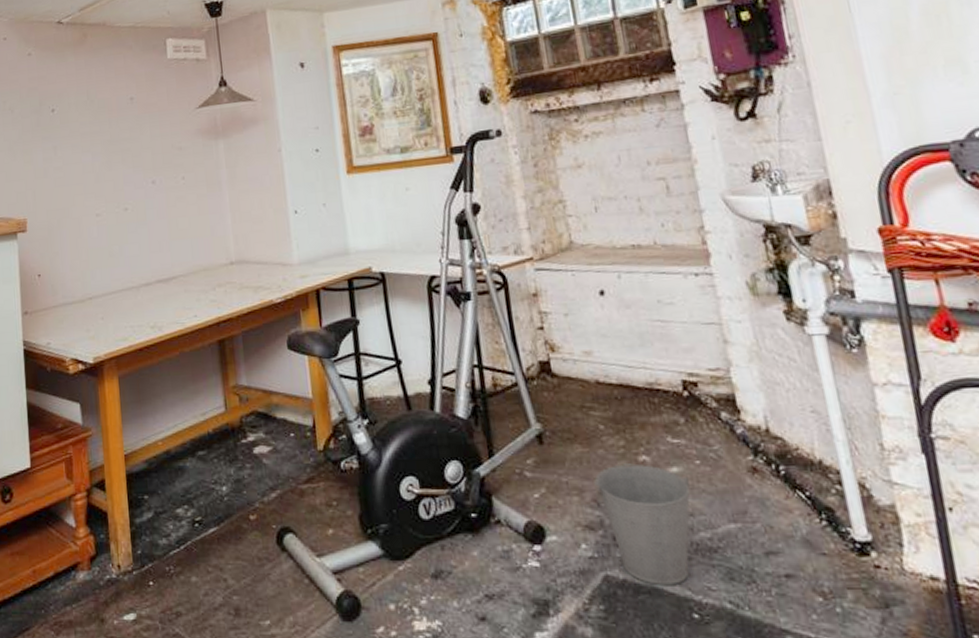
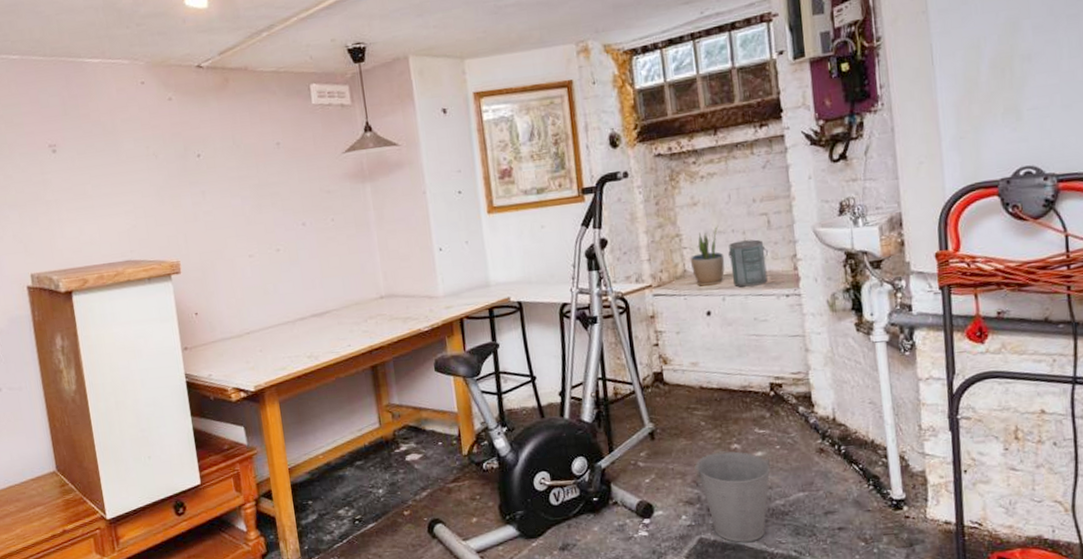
potted plant: none [576,190,619,262] -> present [689,225,725,287]
paint can: none [621,207,671,264] -> present [728,239,768,288]

